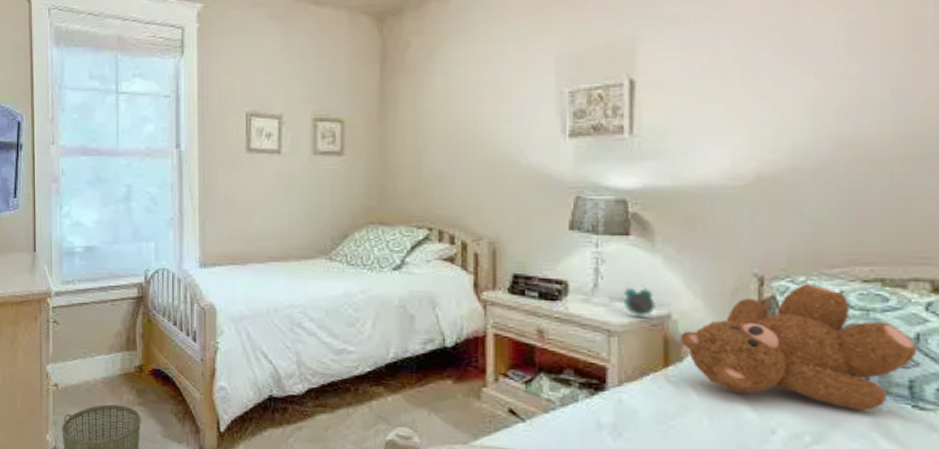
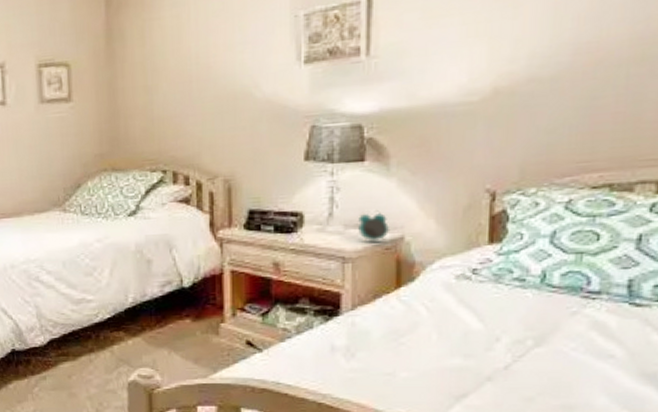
teddy bear: present [680,284,918,411] -> none [412,195,639,312]

